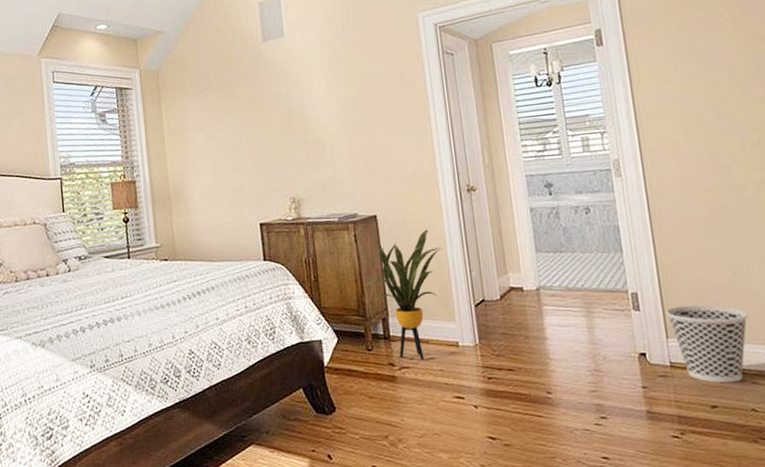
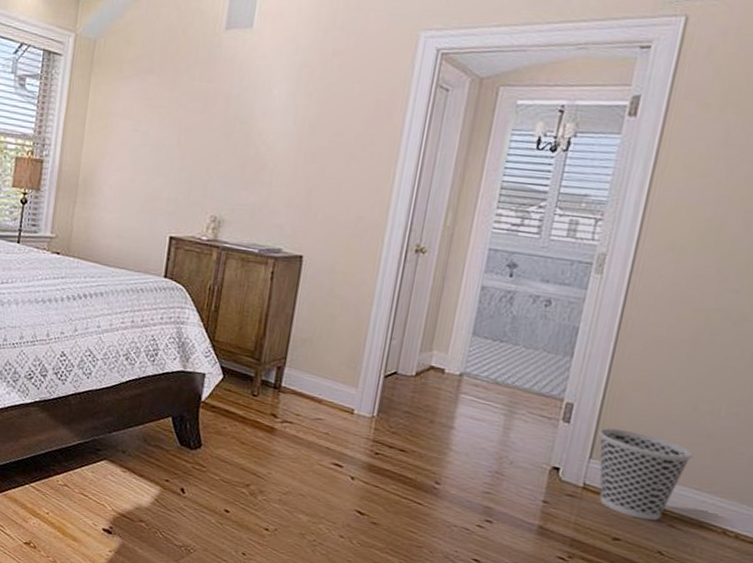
house plant: present [365,229,443,360] -> none [269,283,368,419]

